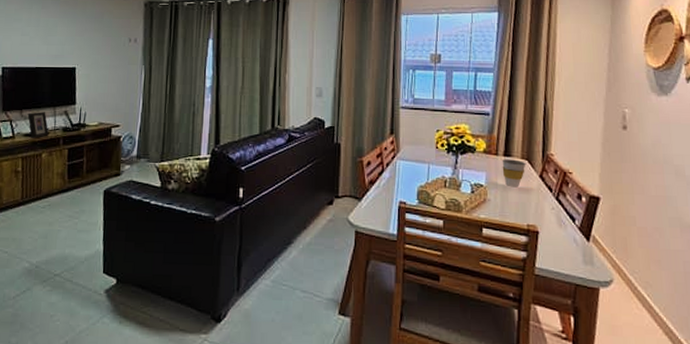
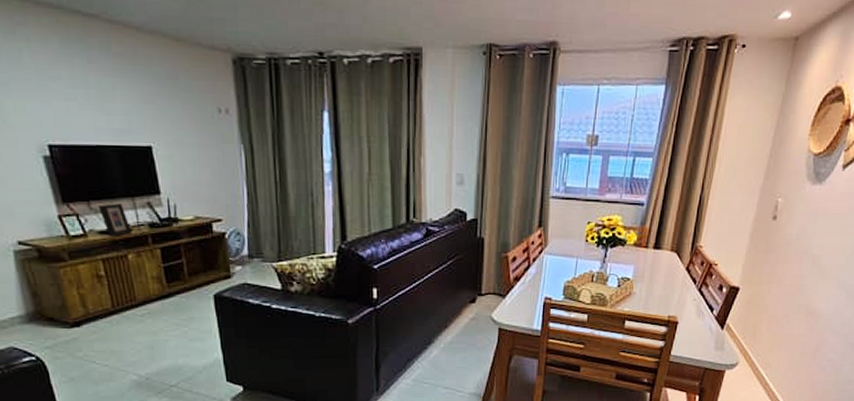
cup: present [502,159,526,189] -> none [650,252,675,282]

